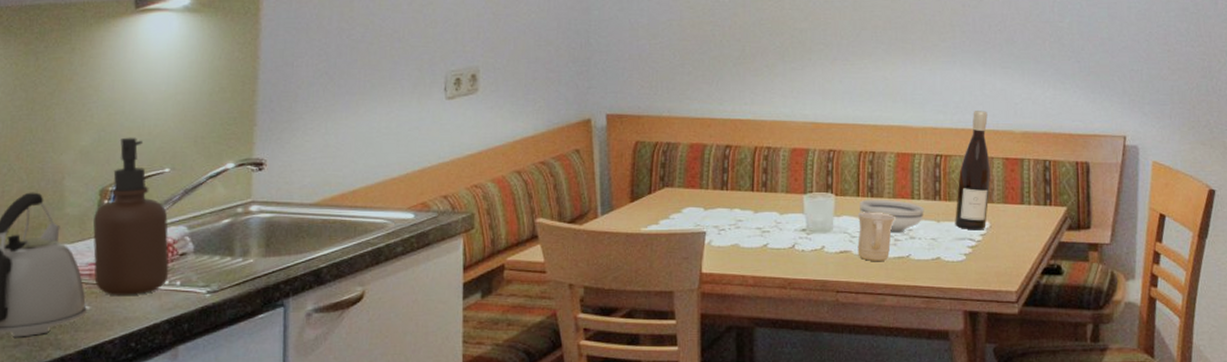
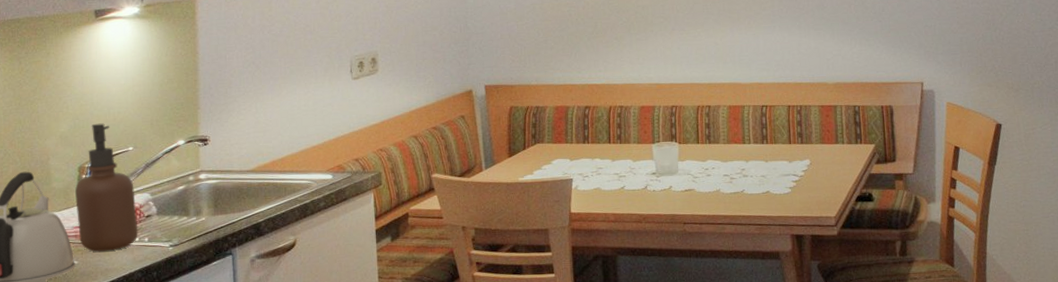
mug: present [857,212,895,262] -> none [698,155,730,198]
bowl: present [860,199,924,232] -> none [699,145,754,172]
bottle: present [955,111,990,230] -> none [780,67,809,167]

